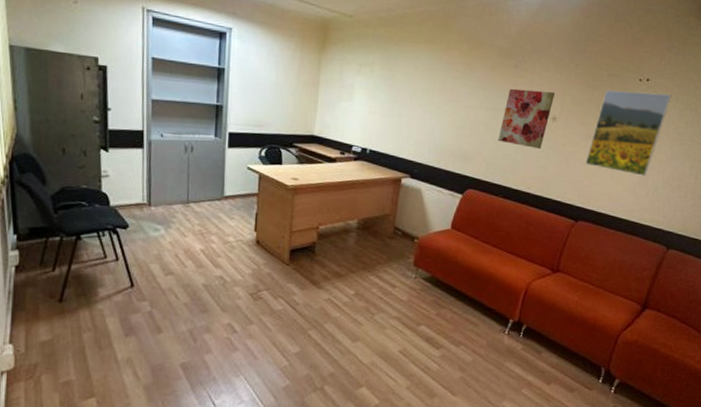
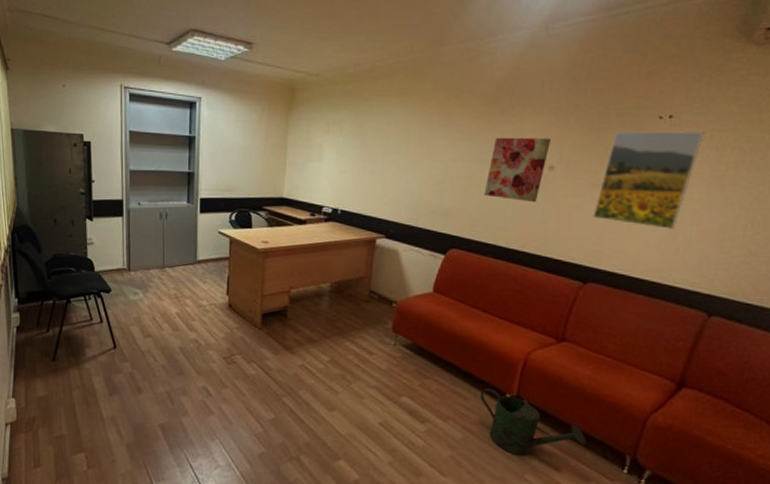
watering can: none [488,315,572,374] -> present [480,388,587,456]

